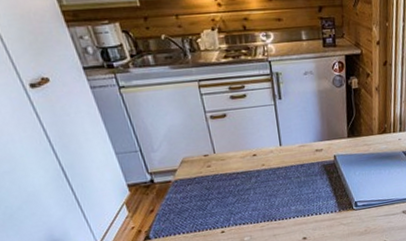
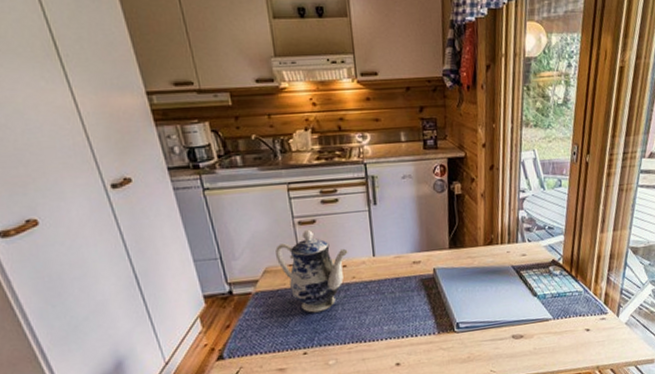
teapot: none [190,123,257,197] -> present [275,229,348,313]

